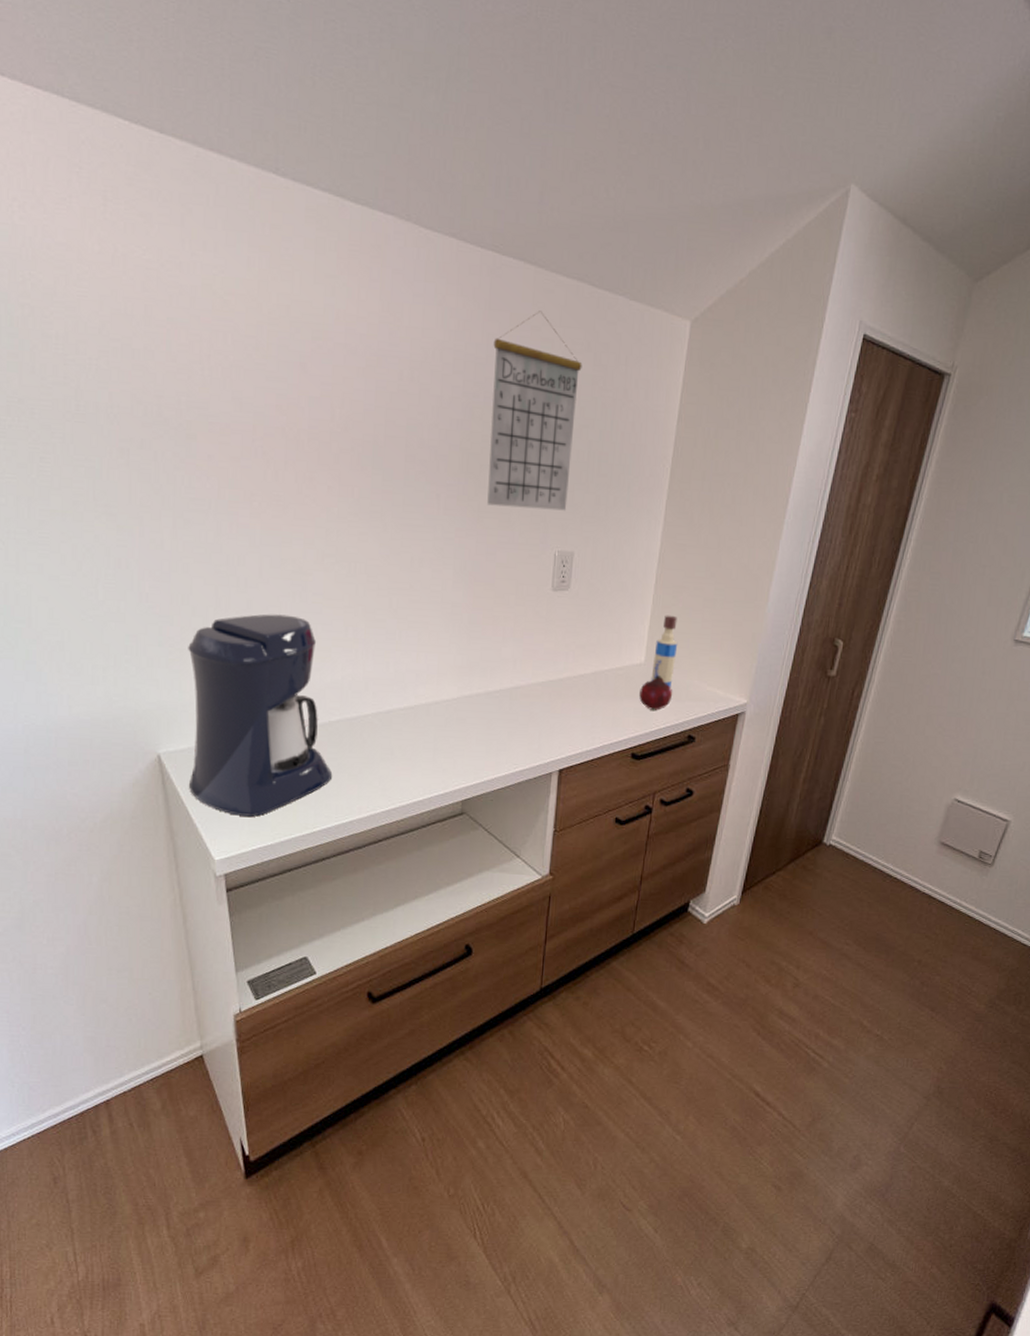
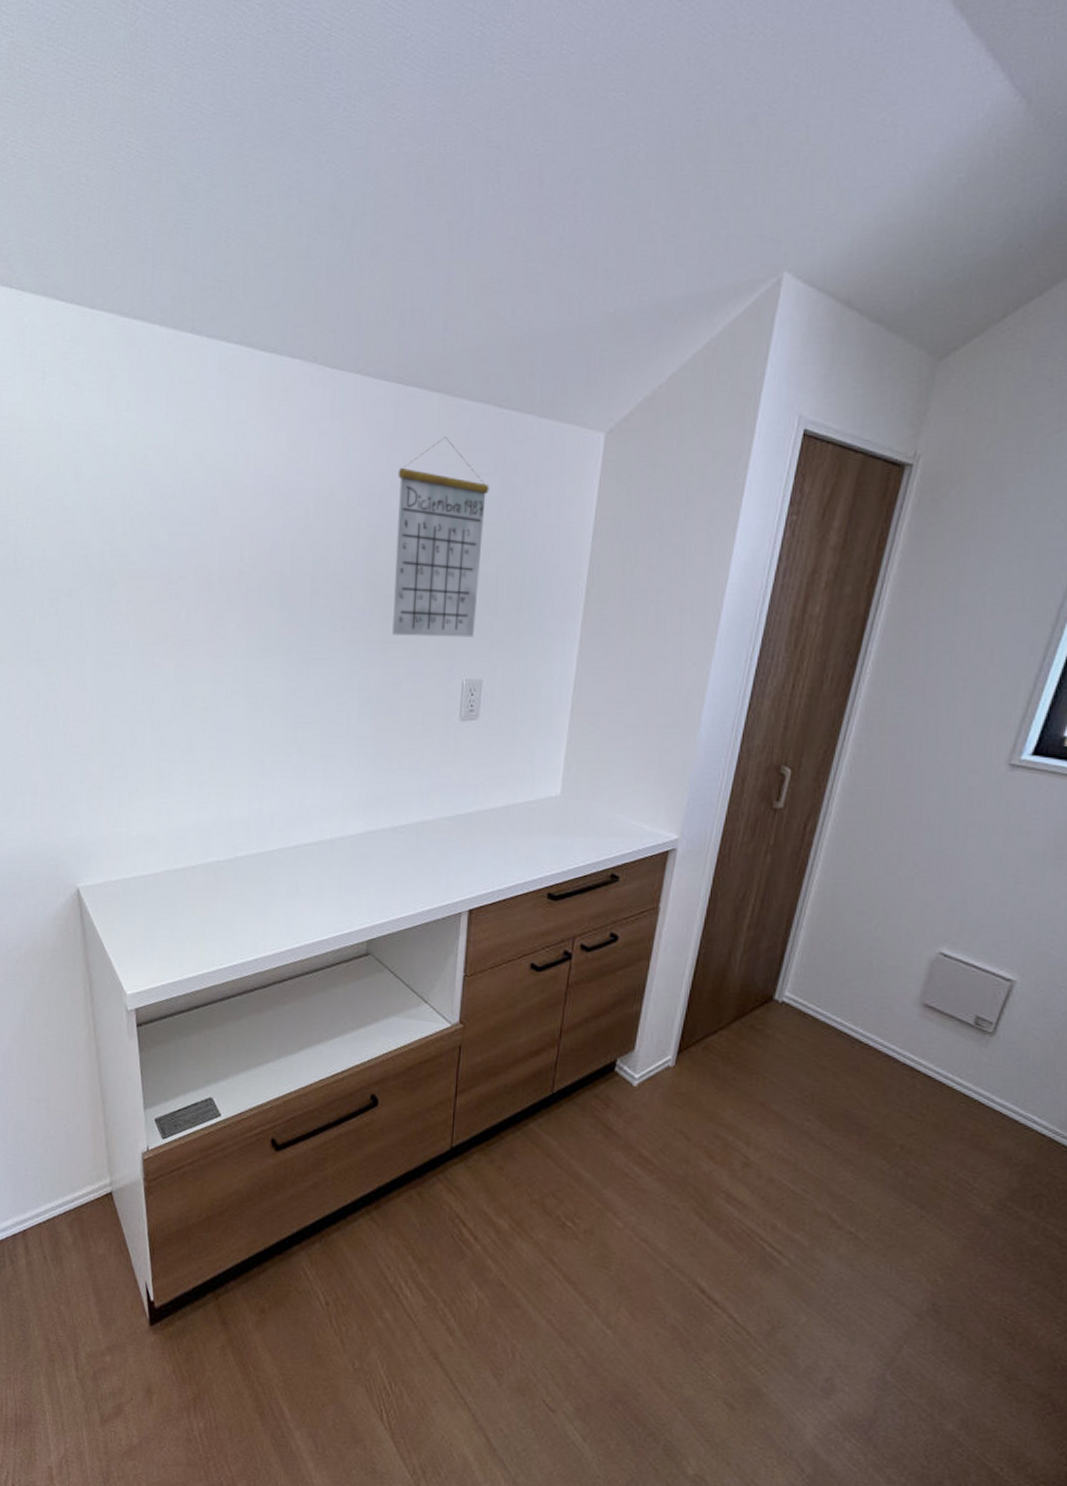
coffee maker: present [188,614,333,817] -> none [105,750,239,952]
fruit: present [639,675,673,712] -> none [555,809,593,848]
tequila bottle: present [651,615,678,688] -> none [568,743,598,822]

